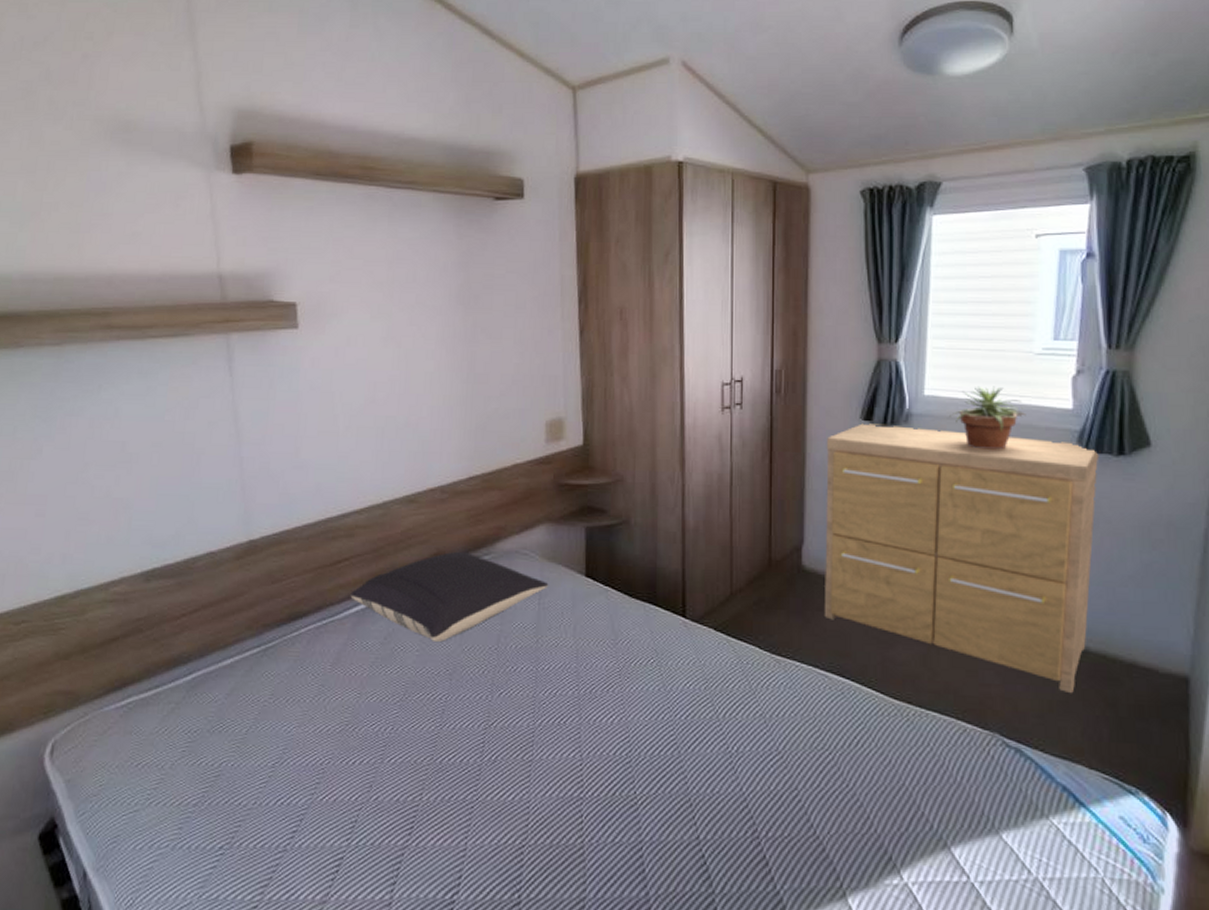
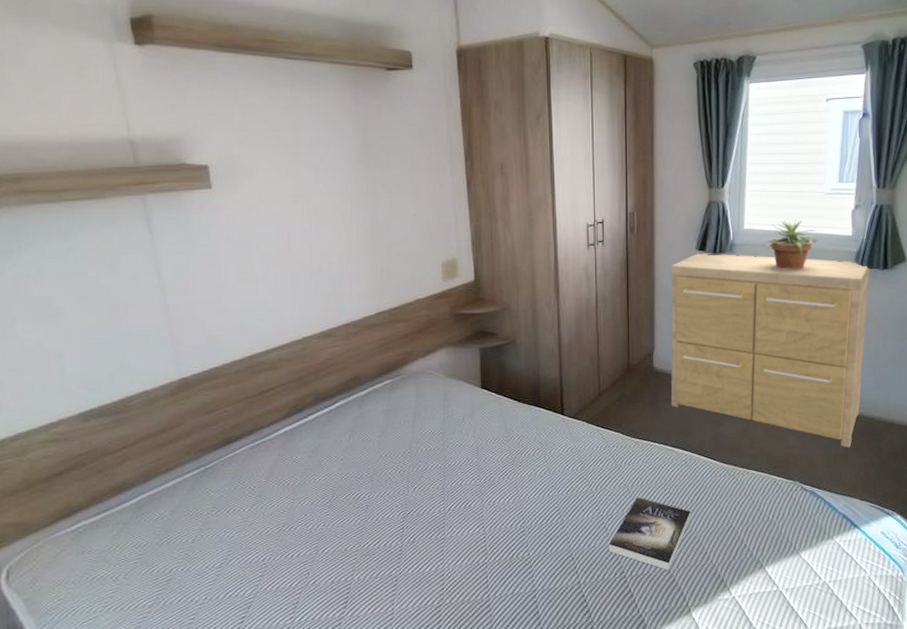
pillow: present [350,551,549,643] -> none [279,375,451,452]
book: none [737,732,848,835] -> present [608,497,691,570]

